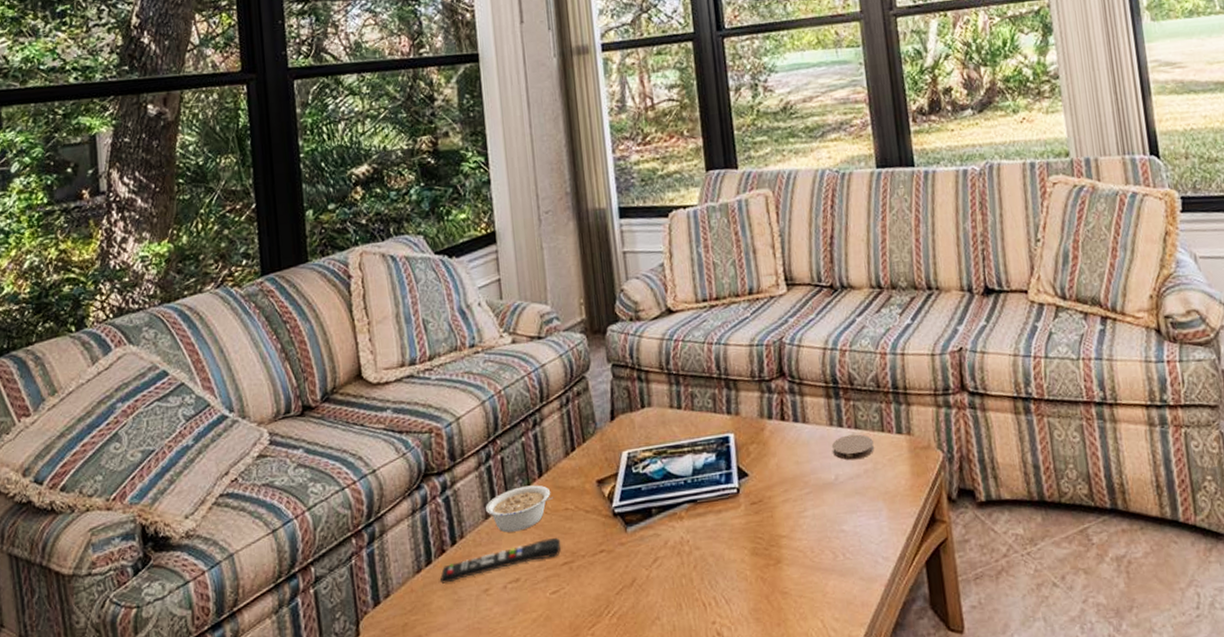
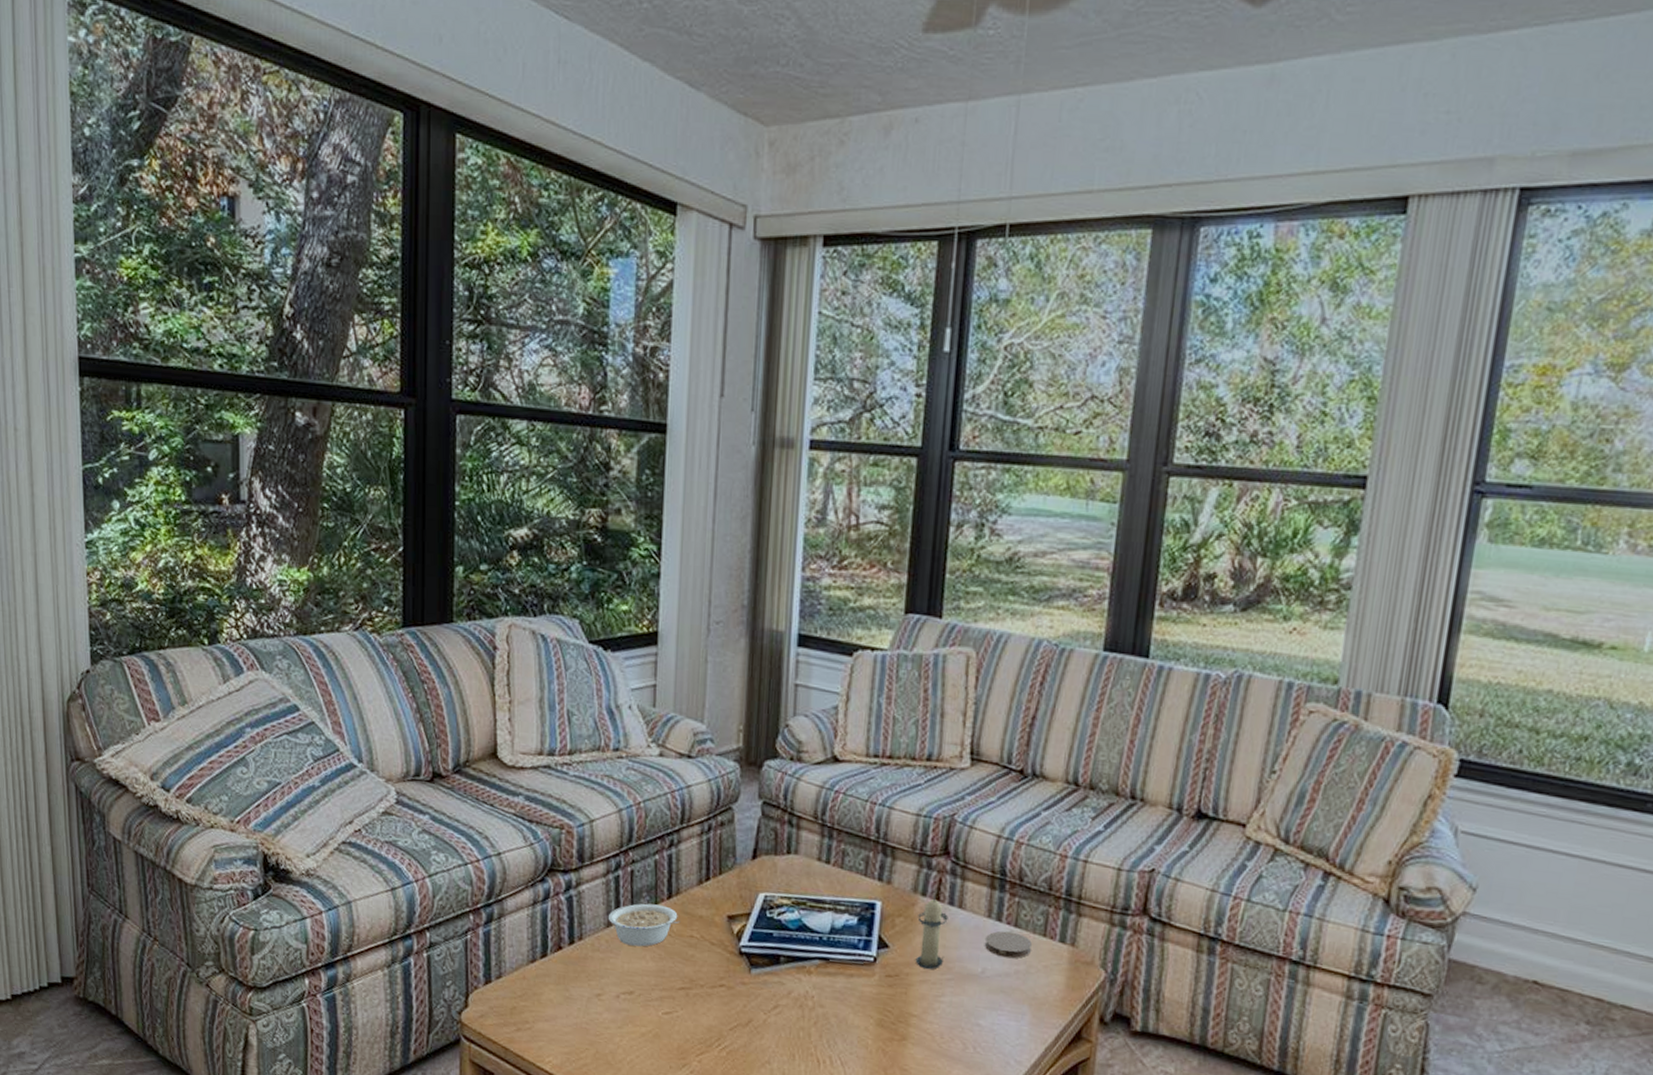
remote control: present [440,538,561,584] -> none [554,960,681,980]
candle: none [768,416,800,488] -> present [915,895,948,970]

